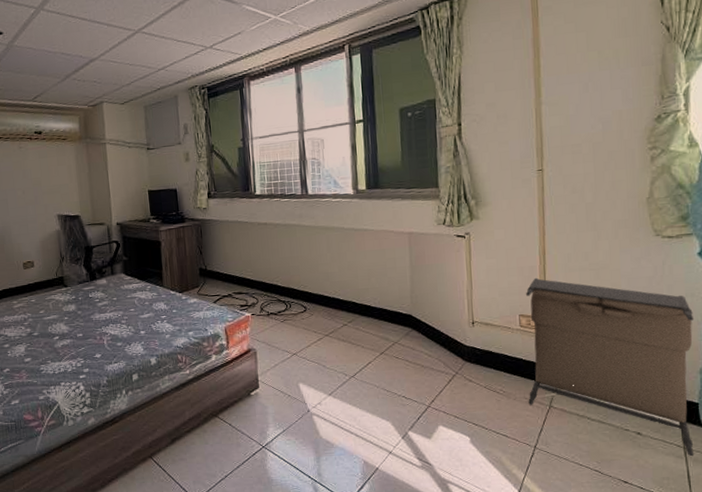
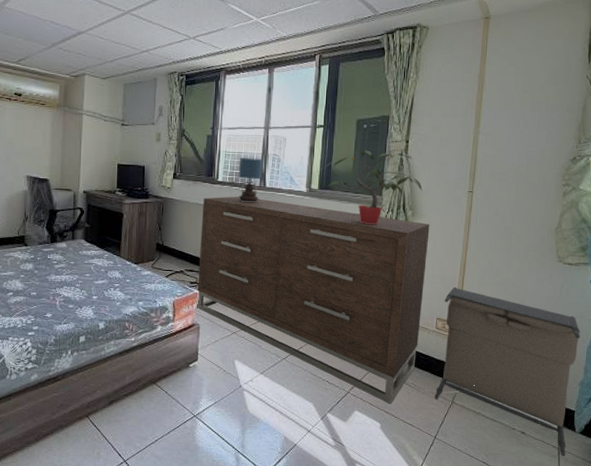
dresser: none [242,207,502,415] -> present [197,196,430,404]
table lamp: none [275,164,303,214] -> present [238,158,263,203]
potted plant: none [371,138,484,221] -> present [326,150,422,225]

